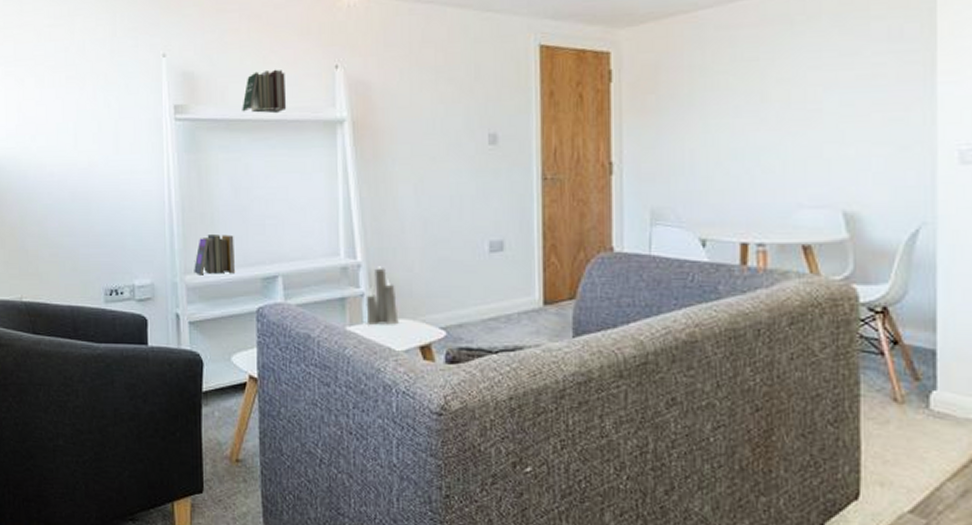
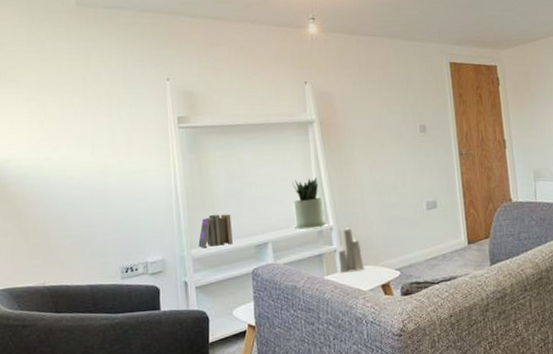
books: present [242,69,287,114] -> none [233,86,269,119]
planter: none [310,197,354,265] -> present [293,178,328,231]

